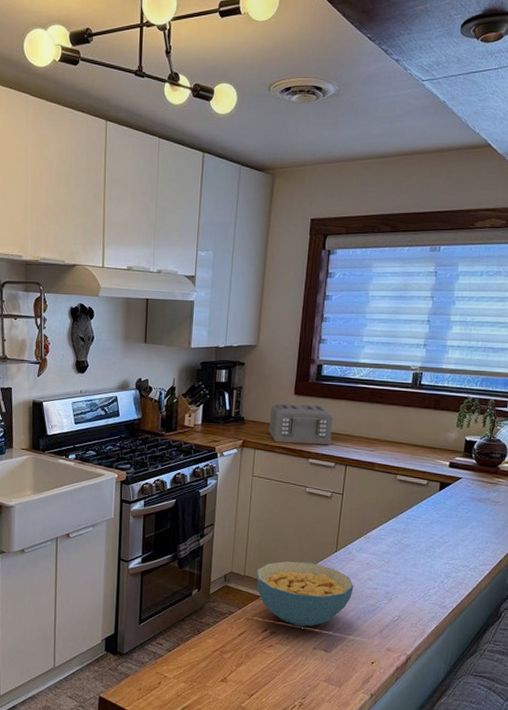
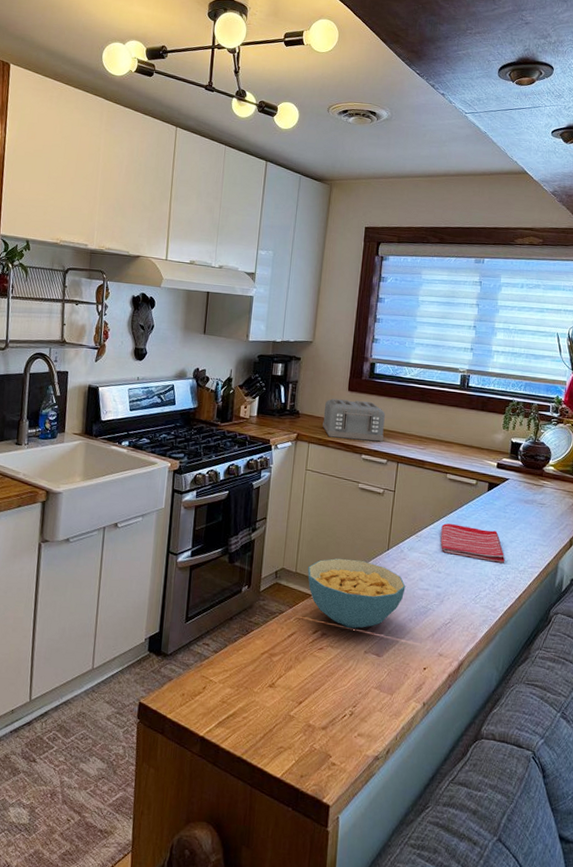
dish towel: none [389,524,456,561] -> present [440,523,505,563]

